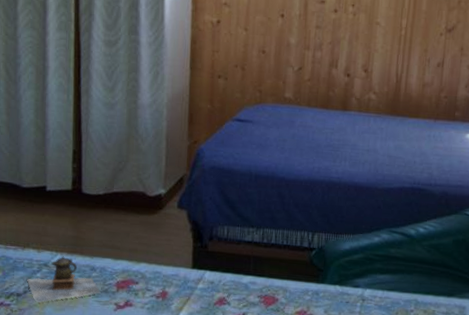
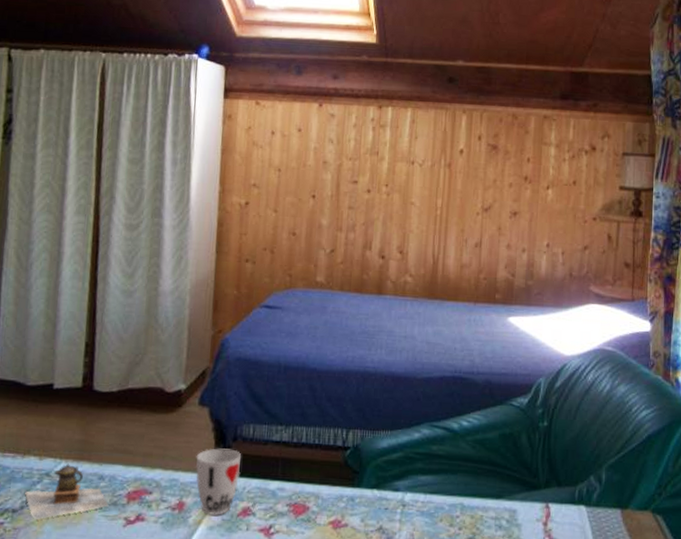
cup: none [176,246,216,304] -> present [195,448,241,515]

